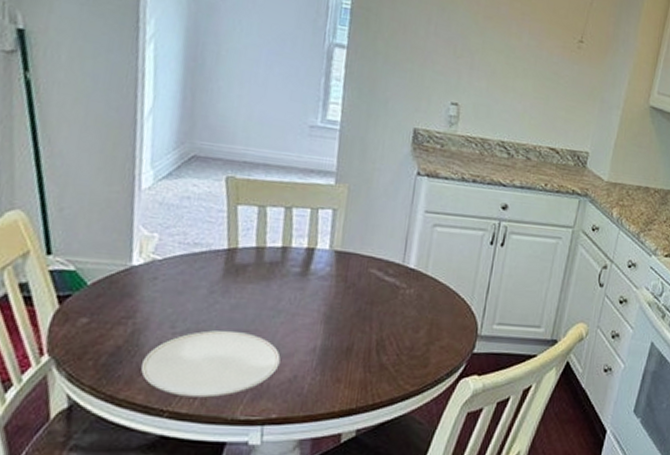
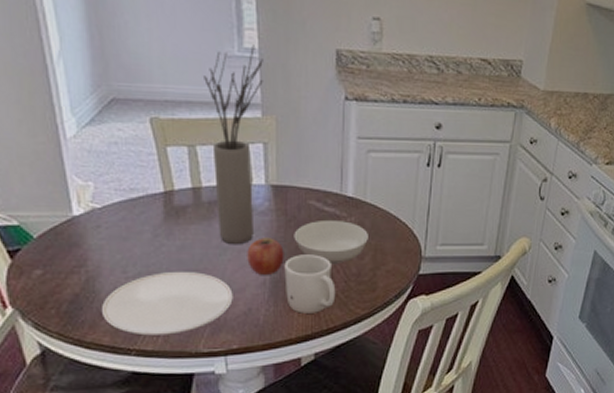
vase: none [275,117,344,307] -> present [204,45,263,244]
fruit: none [300,302,339,342] -> present [247,238,284,275]
mug: none [334,323,387,386] -> present [284,254,336,314]
bowl: none [350,289,426,335] -> present [294,219,368,264]

